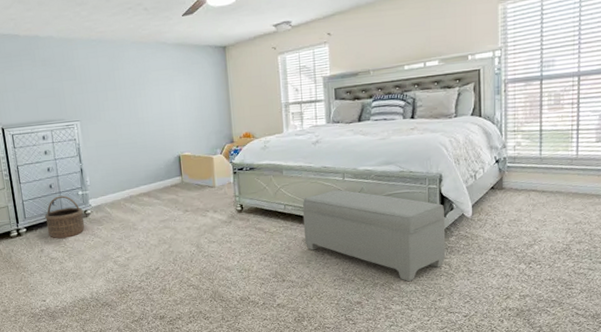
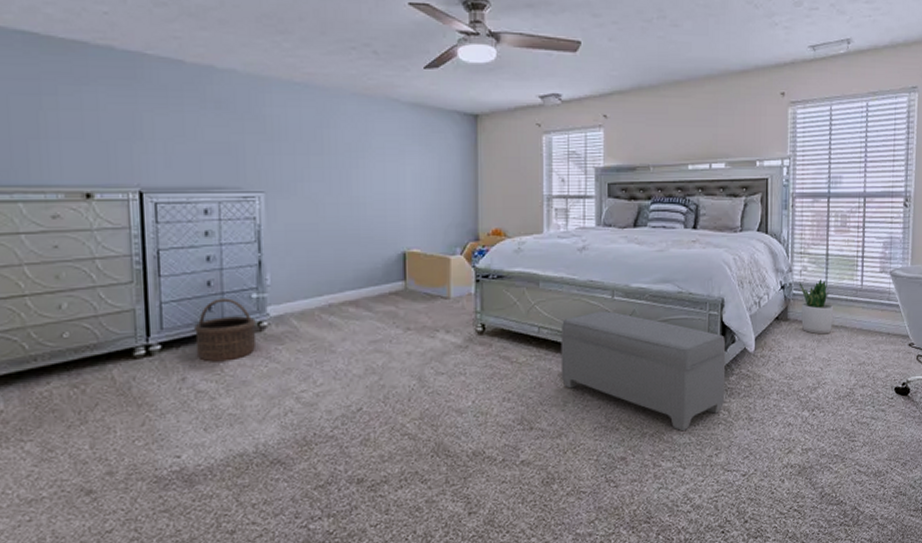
planter: none [513,152,549,200] -> present [799,279,834,335]

